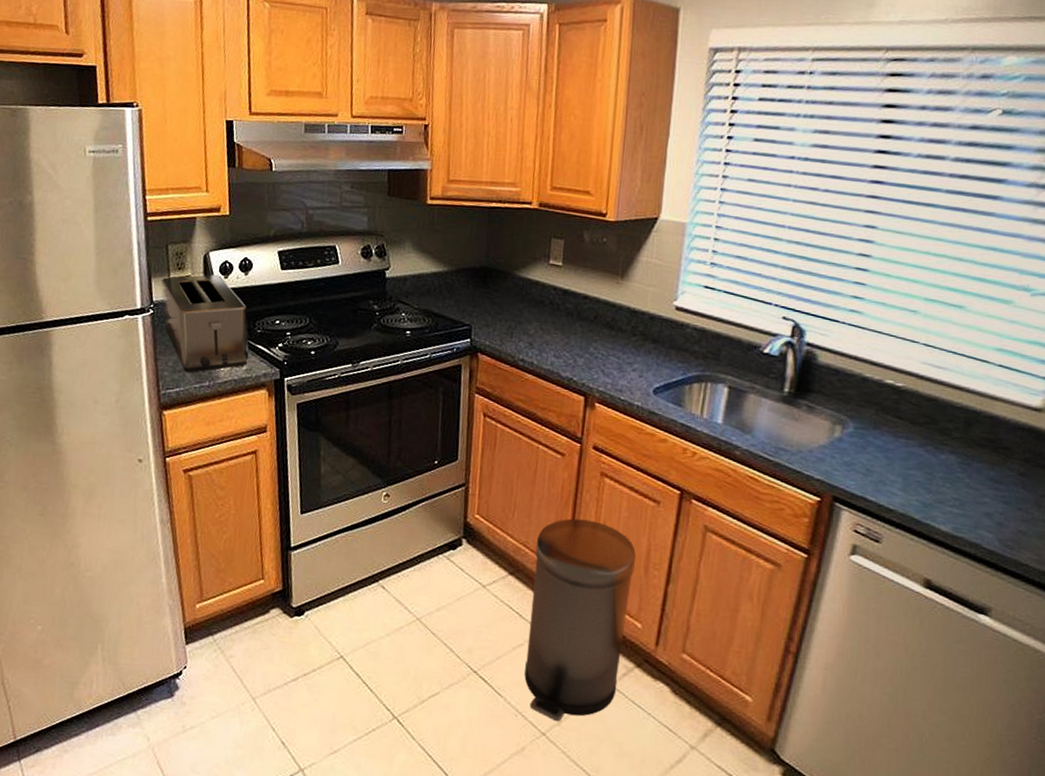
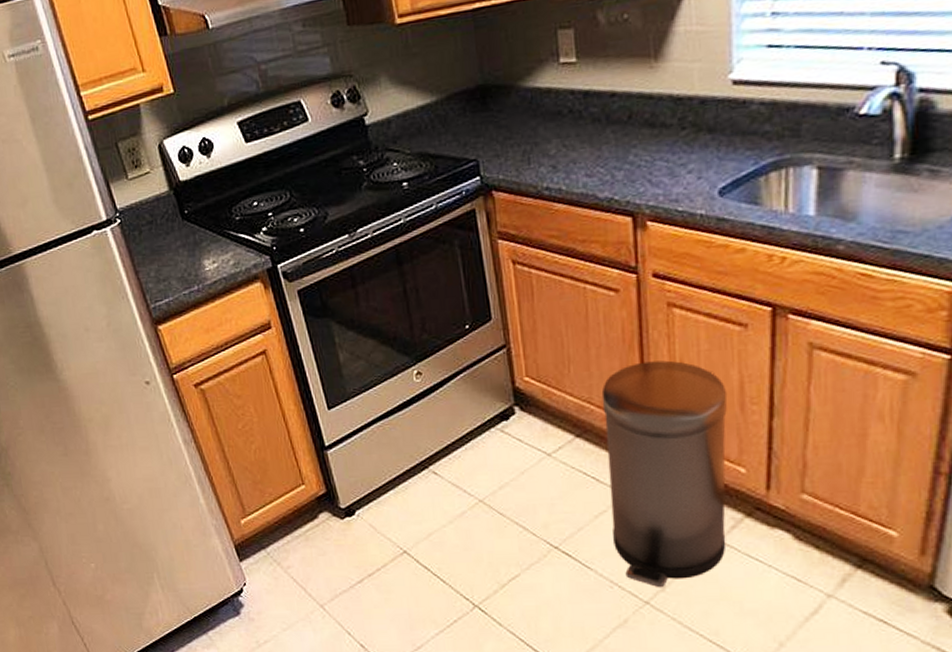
toaster: present [160,274,249,373] -> none [120,164,234,280]

